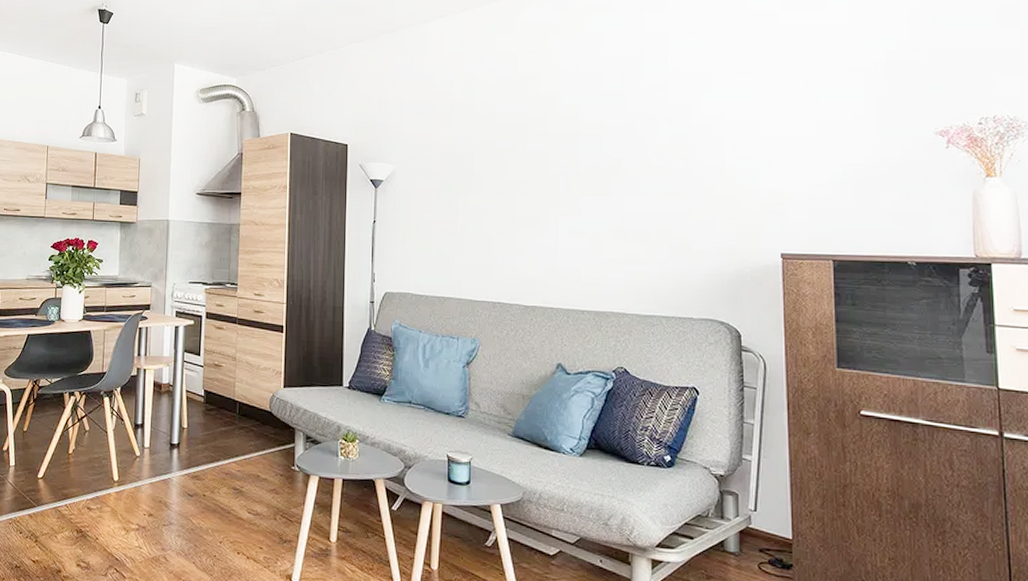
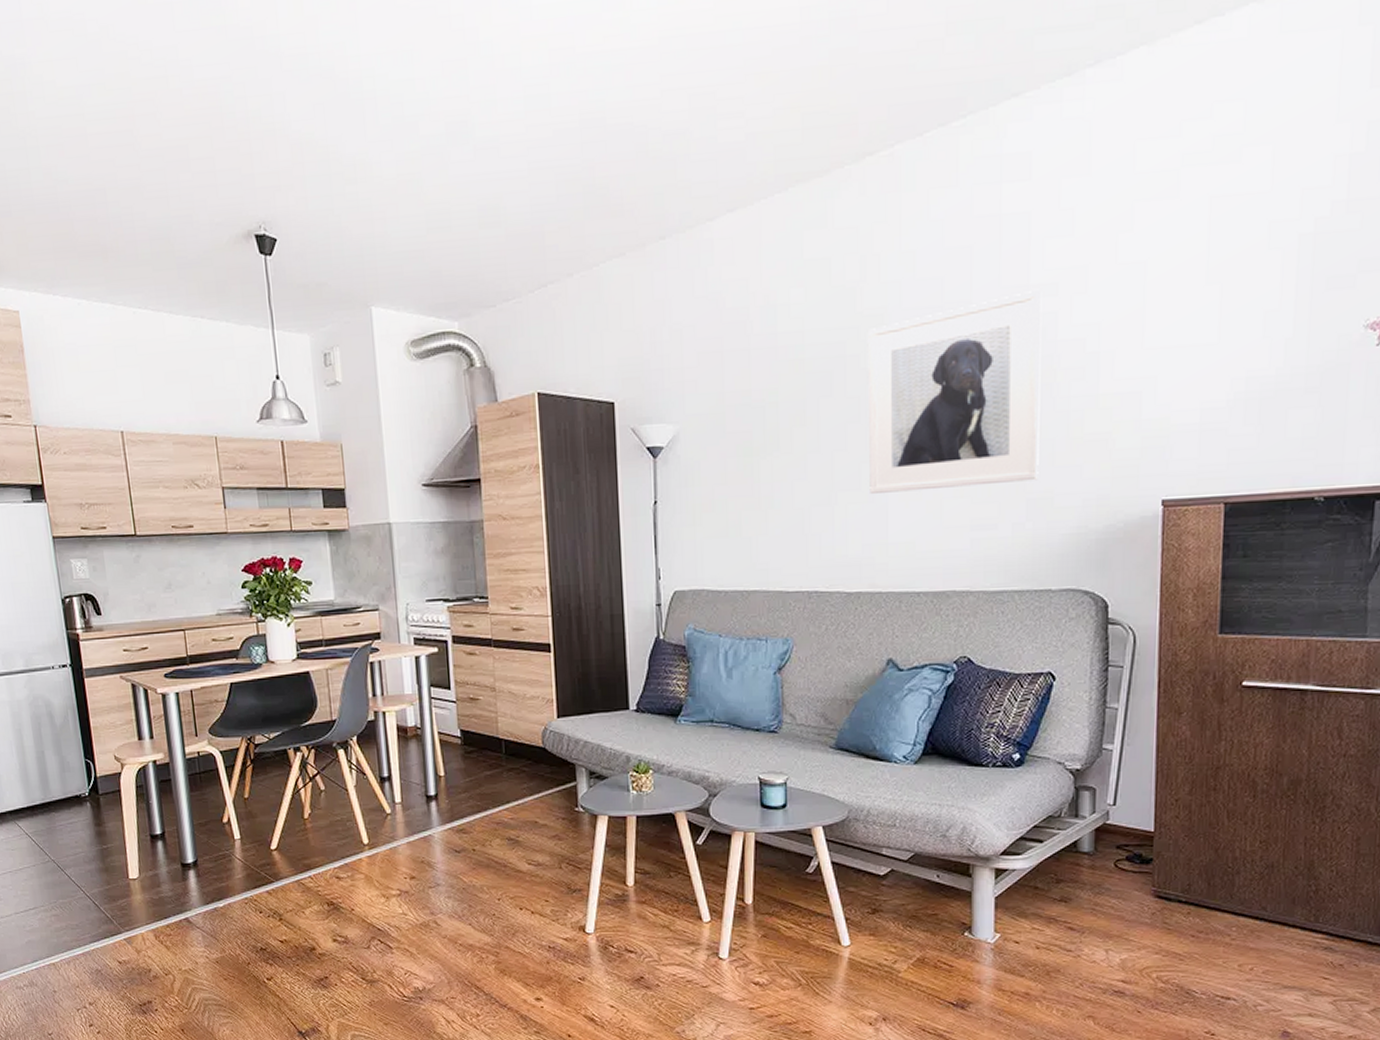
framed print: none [543,88,679,230] -> present [867,291,1042,494]

